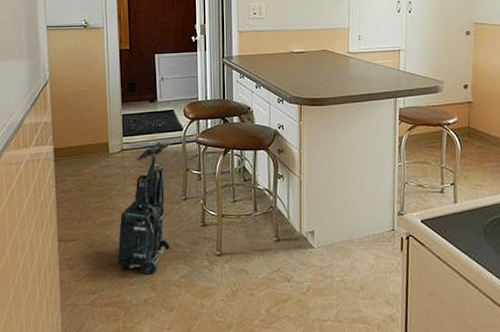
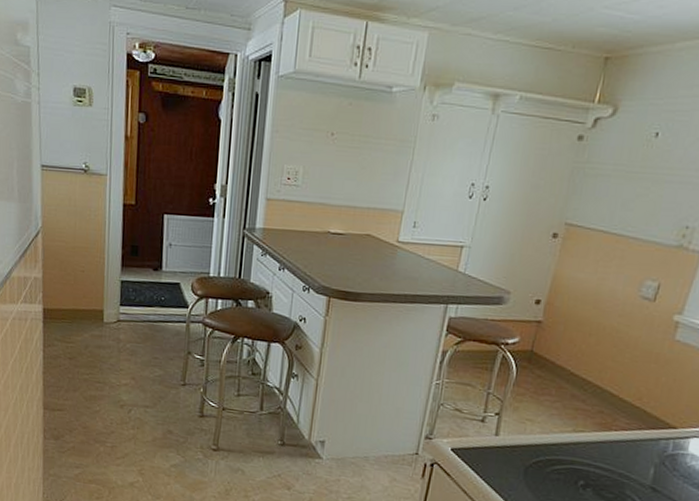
vacuum cleaner: present [118,142,171,274] -> none [105,318,174,458]

